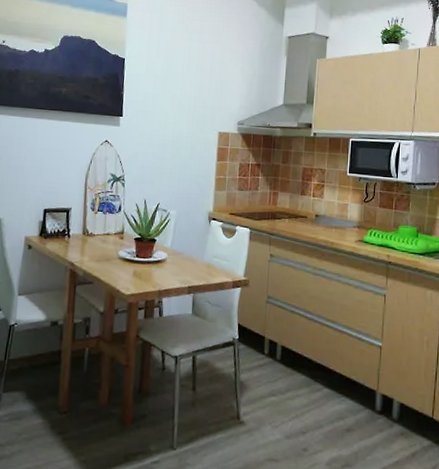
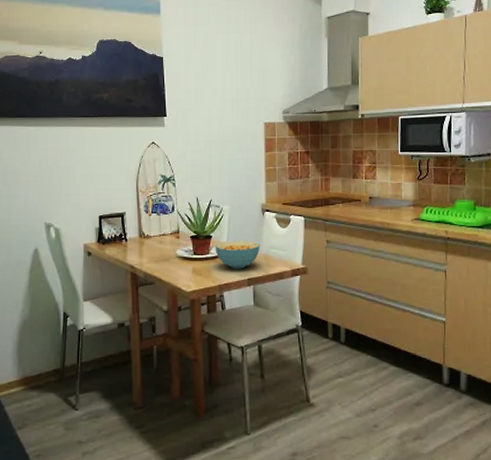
cereal bowl: none [158,246,203,276] -> present [215,241,260,269]

